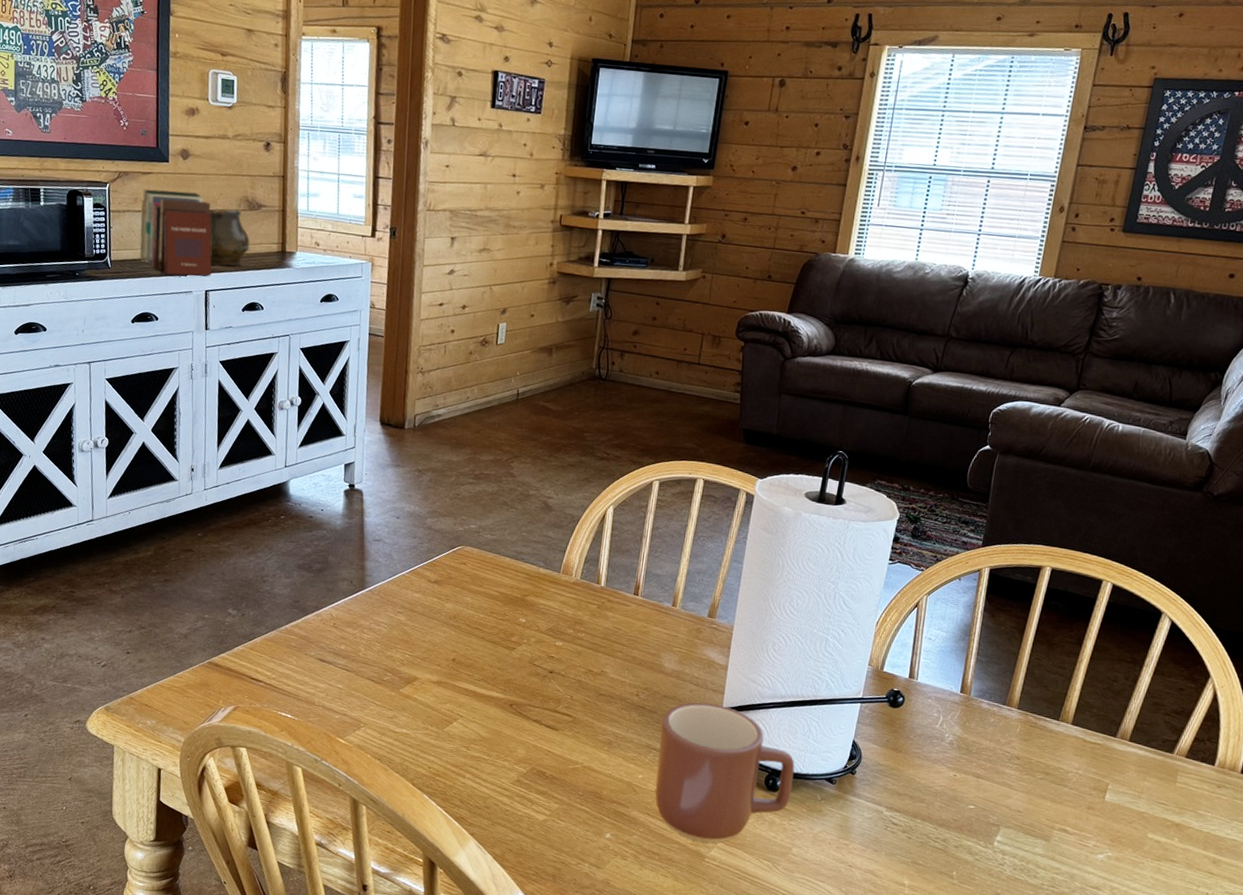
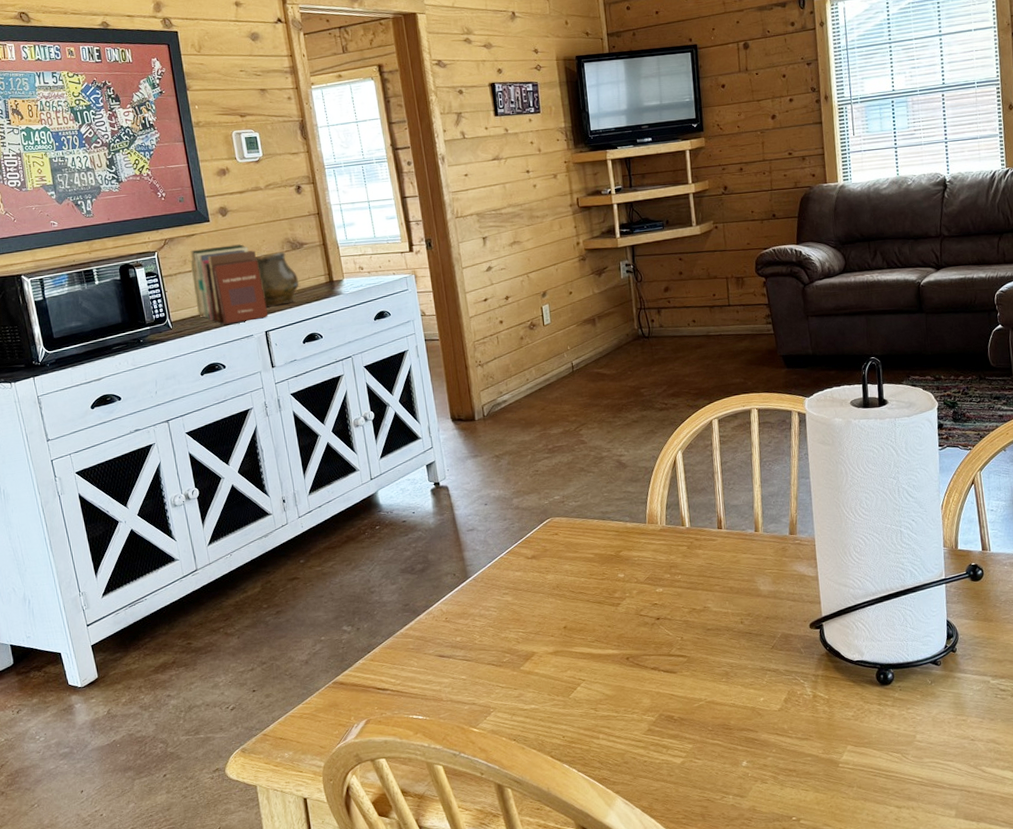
mug: present [655,702,795,843] -> none [770,614,904,749]

